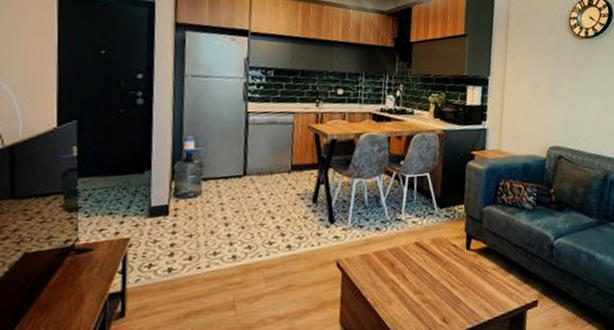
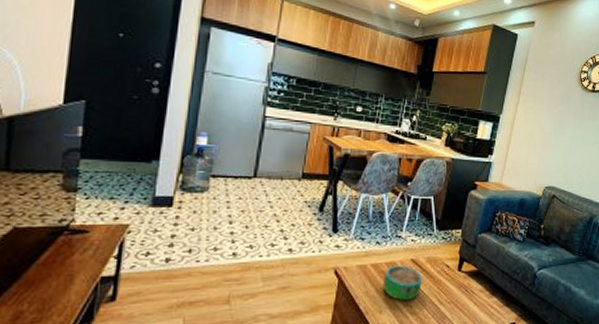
decorative bowl: none [388,249,431,289] -> present [383,265,423,302]

